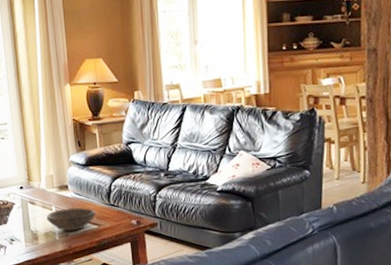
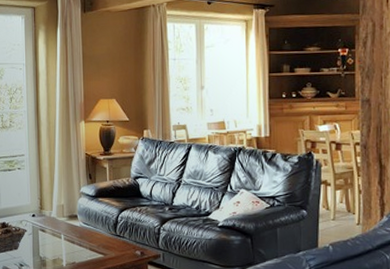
bowl: present [47,208,96,231] -> none [55,237,102,259]

